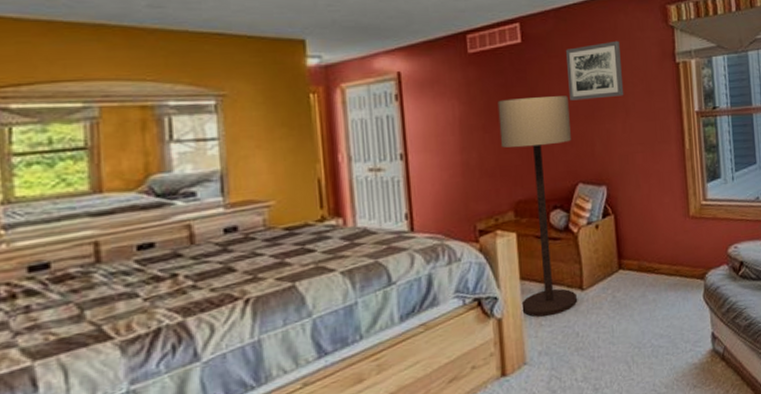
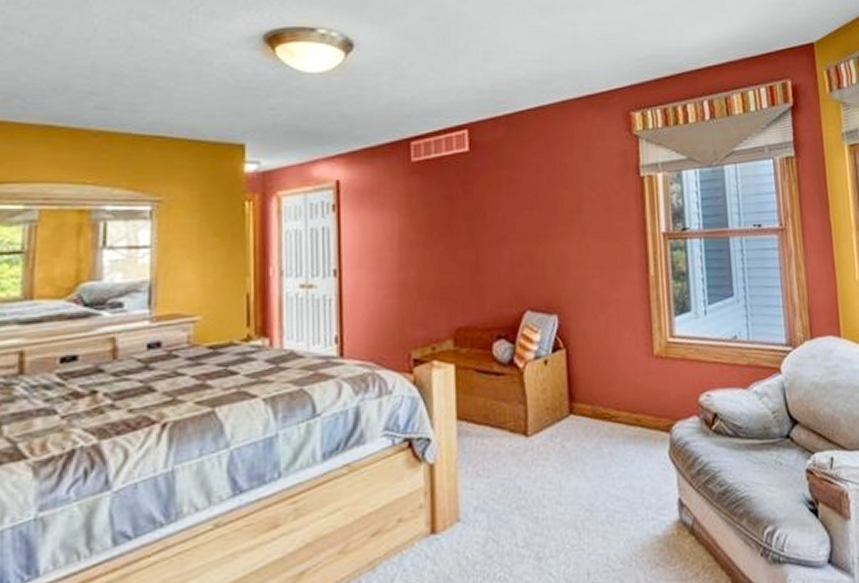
floor lamp: present [497,95,577,317] -> none [440,211,520,466]
wall art: present [566,40,624,101] -> none [517,150,581,216]

